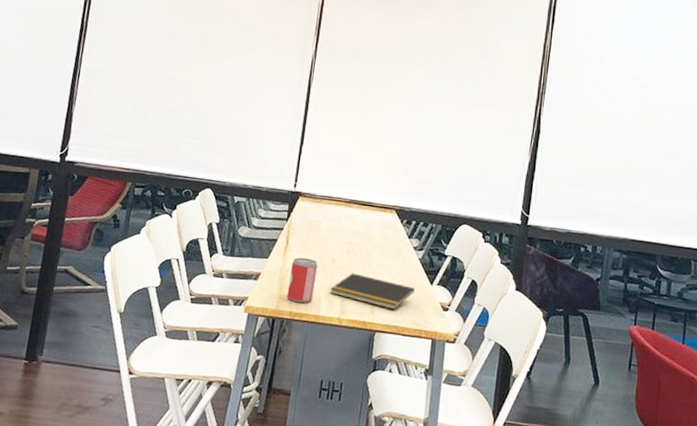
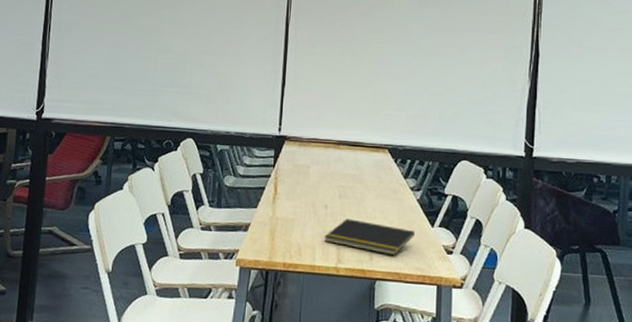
beer can: present [286,257,318,304] -> none [279,205,310,254]

